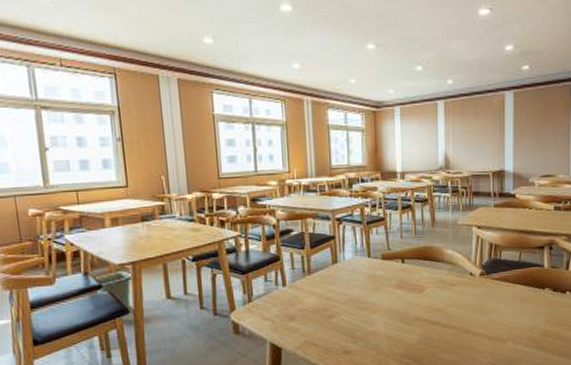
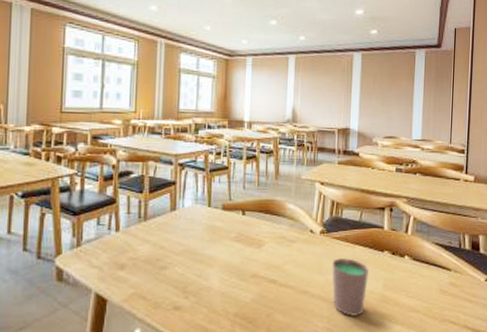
cup: none [493,296,530,352] -> present [331,257,369,317]

